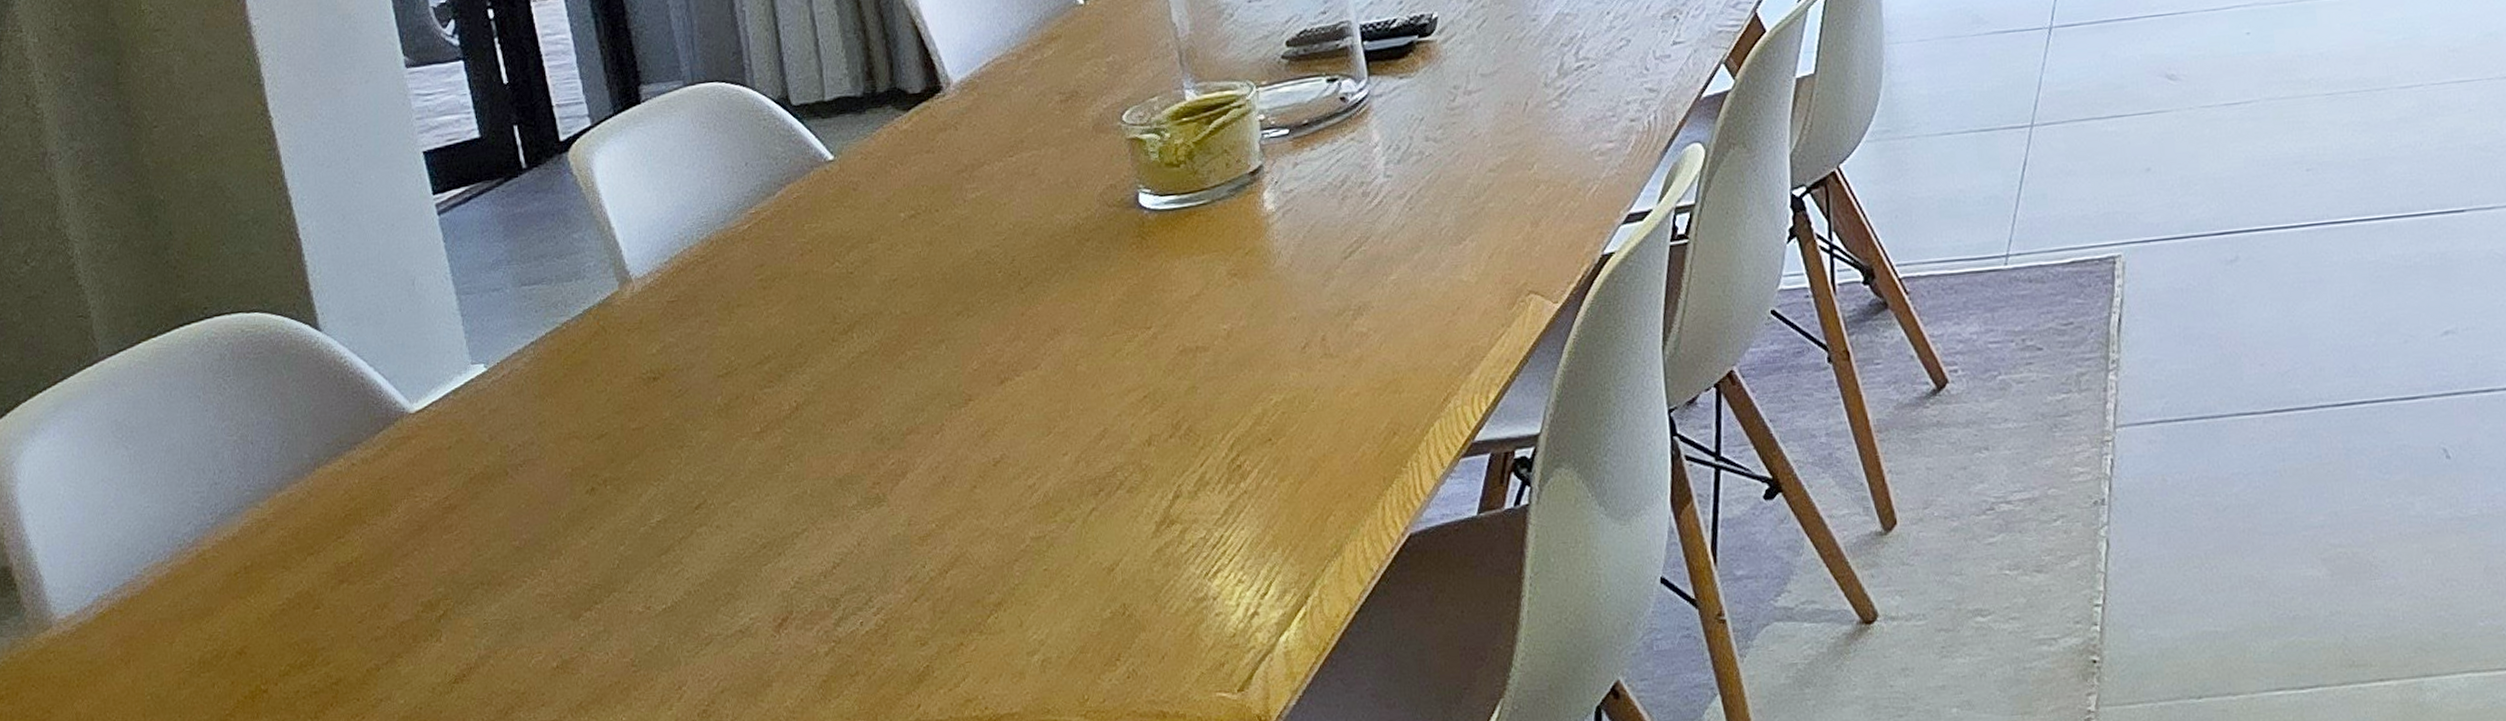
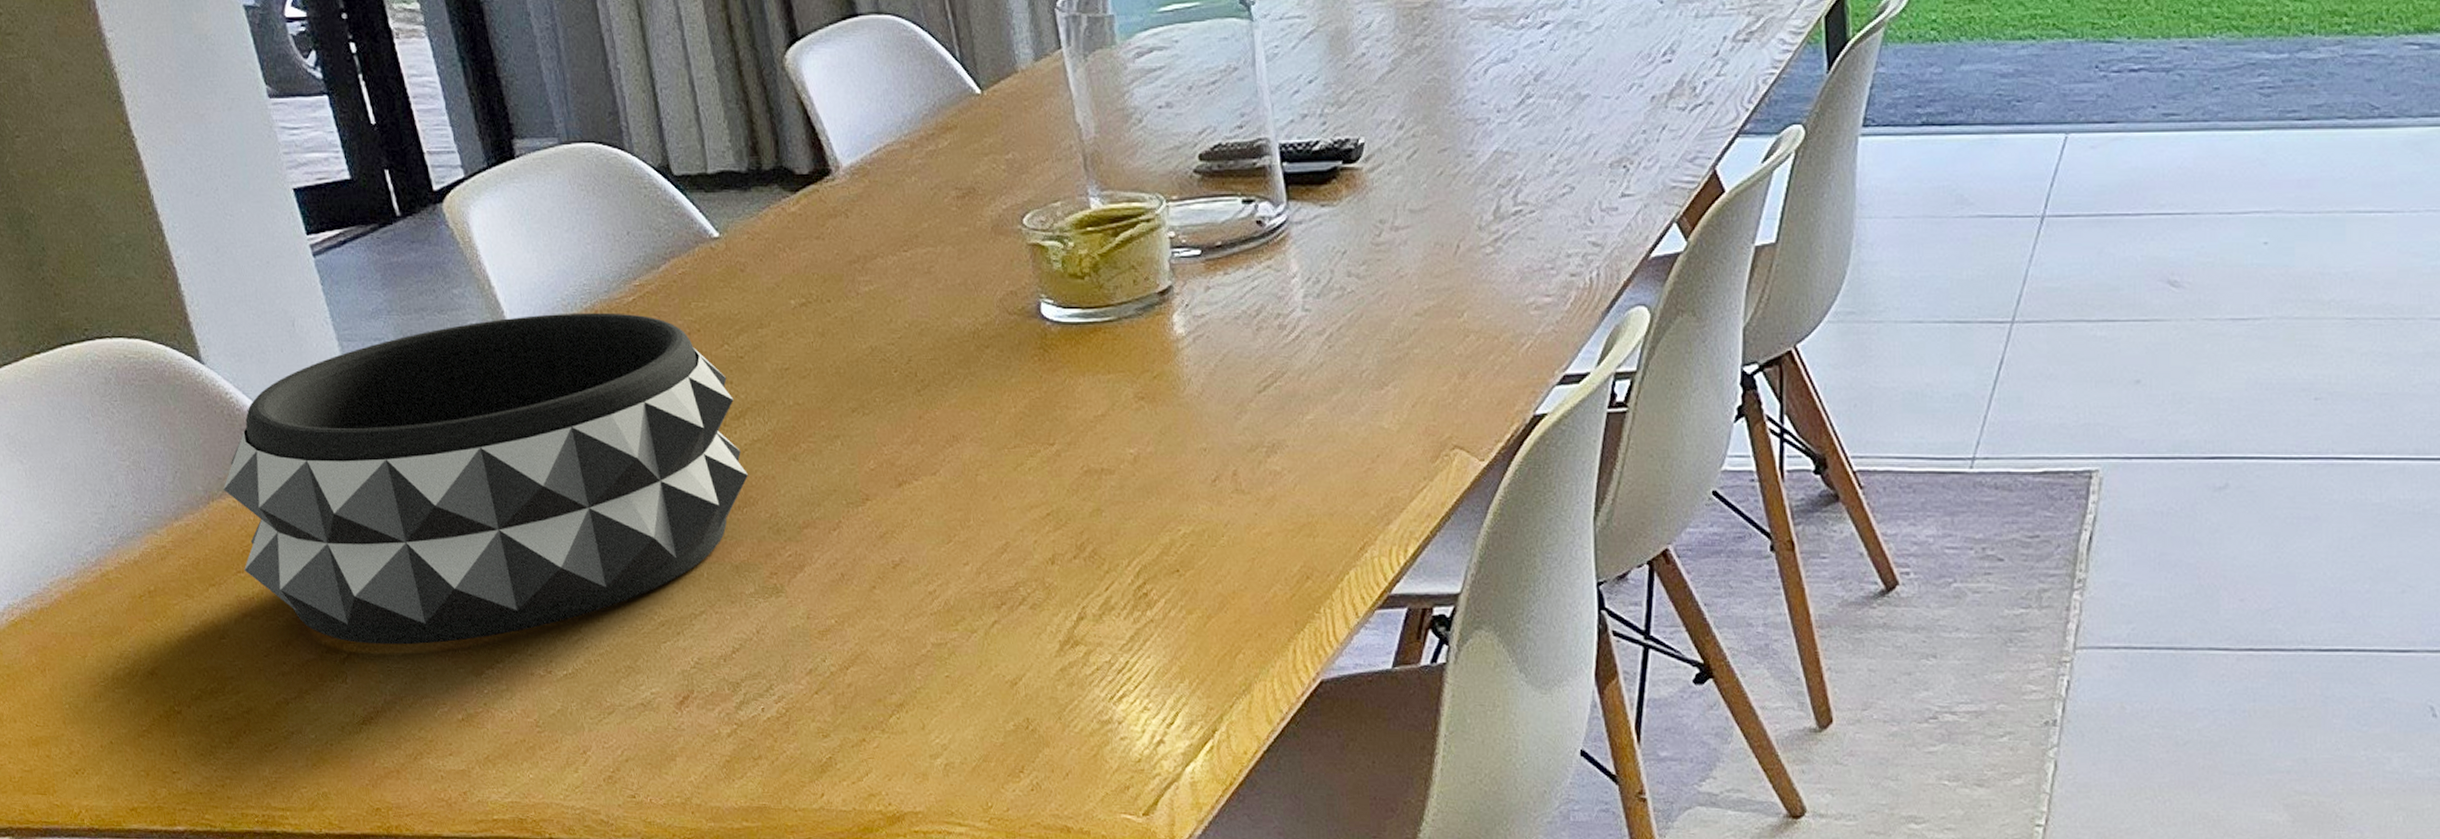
decorative bowl: none [330,241,855,598] -> present [223,312,749,645]

